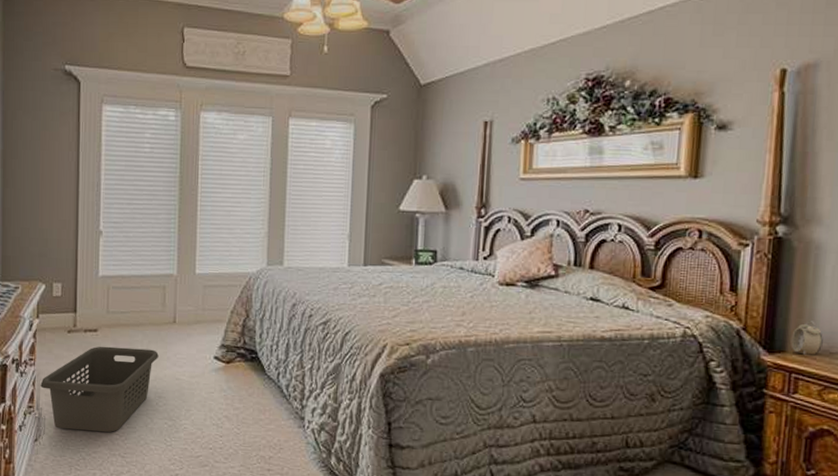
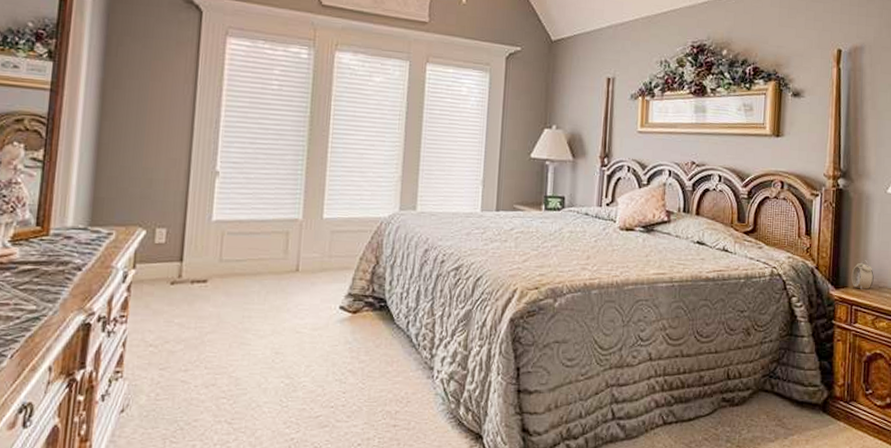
laundry basket: present [40,346,159,433] -> none [132,298,278,397]

